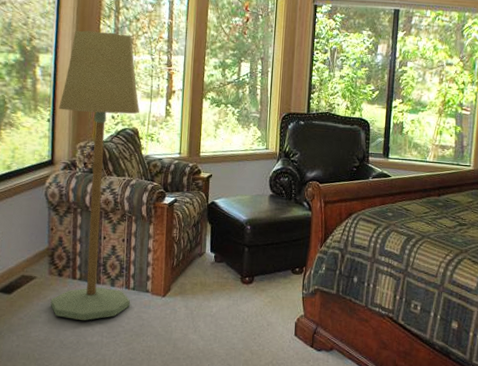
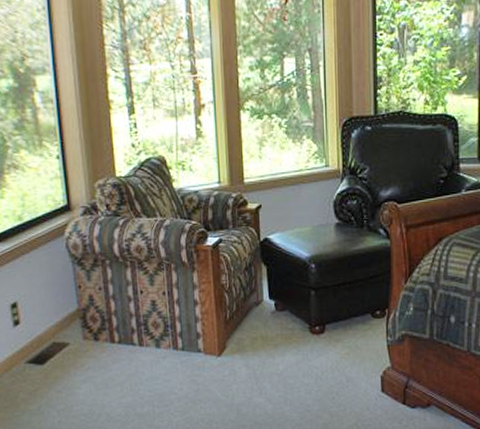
floor lamp: present [50,30,140,321] -> none [67,38,182,390]

